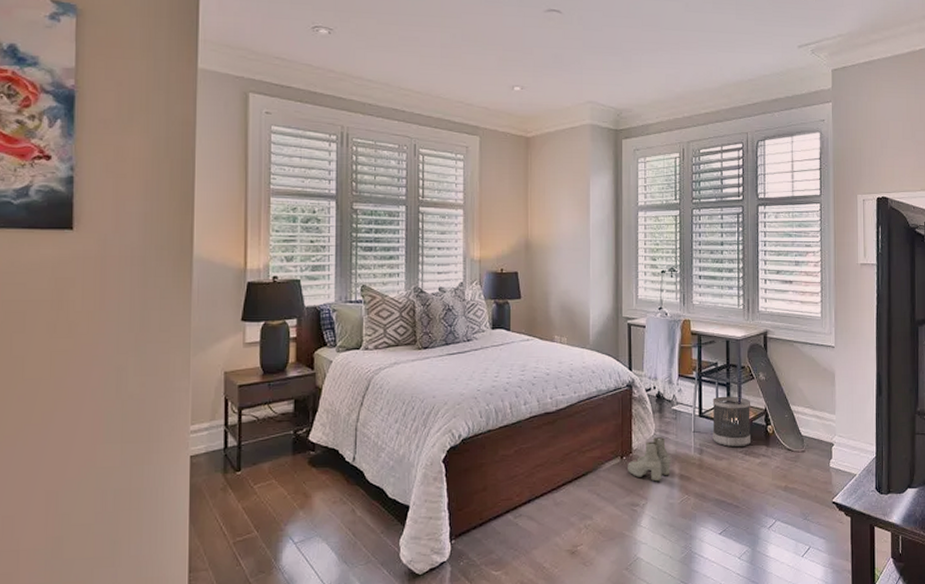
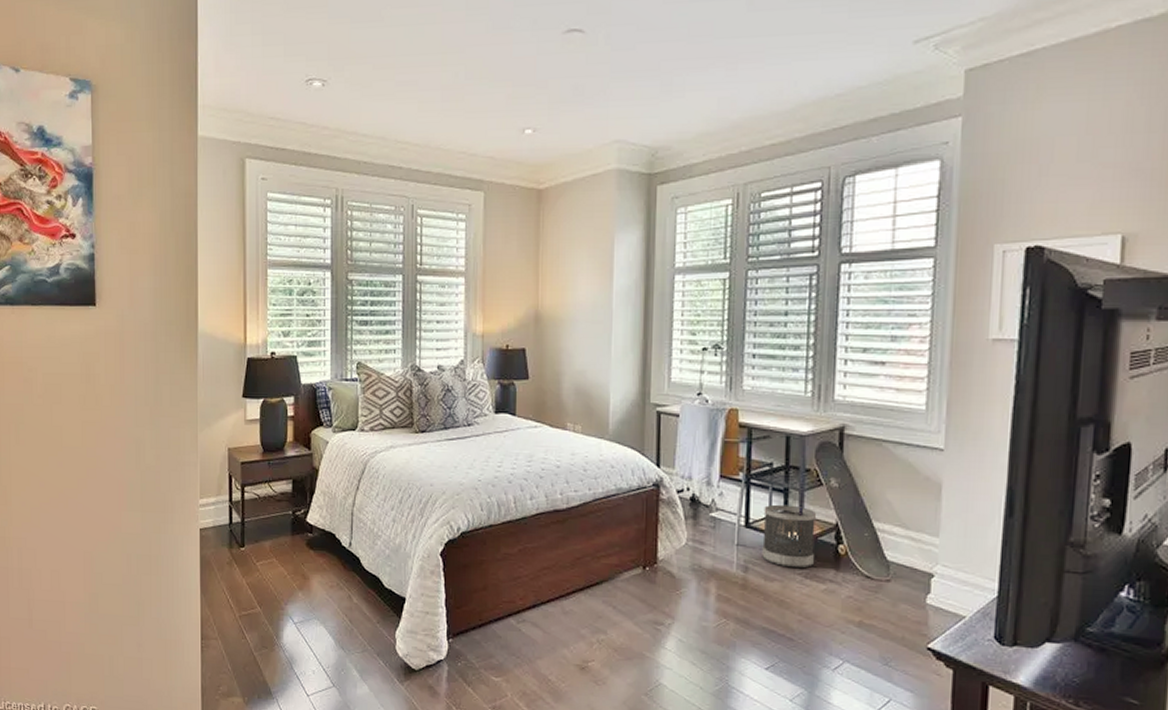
boots: present [628,437,671,482] -> none [651,548,706,600]

